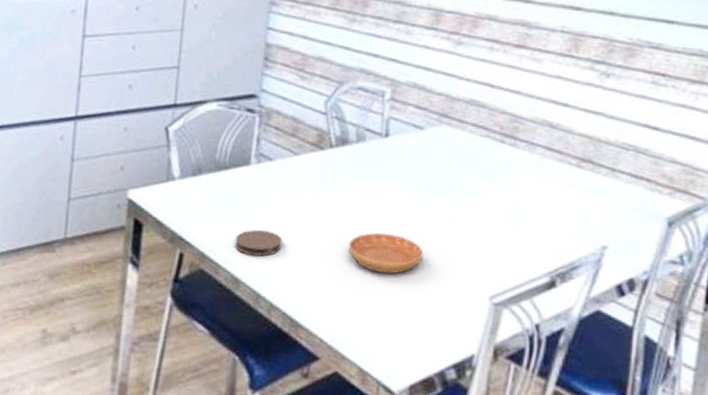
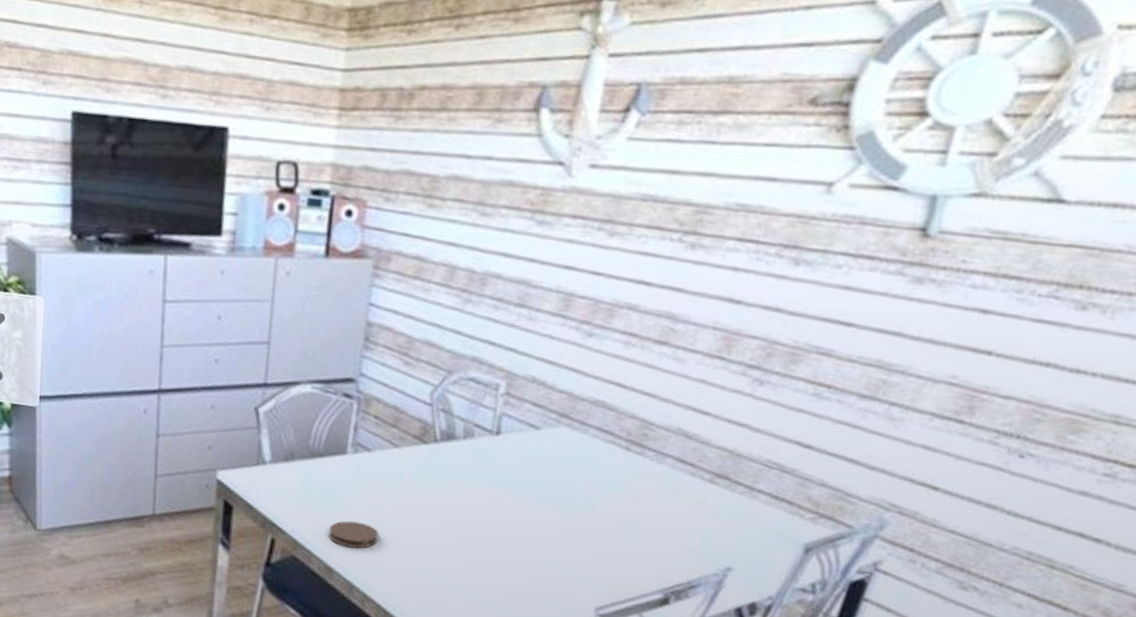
saucer: present [348,233,424,274] -> none [448,534,529,577]

